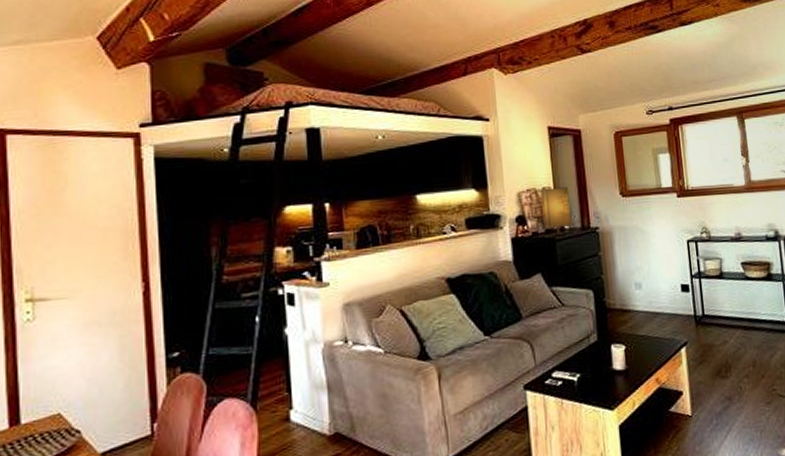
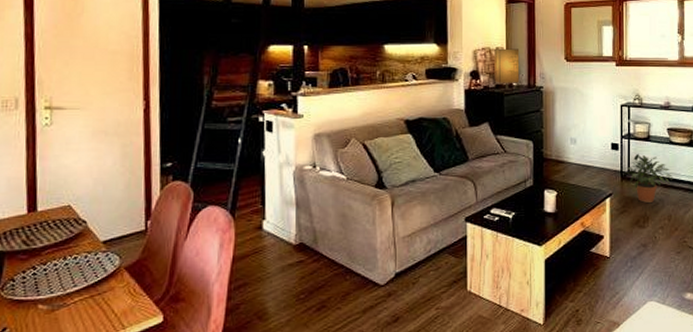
potted plant: none [697,293,753,349] -> present [623,153,673,203]

